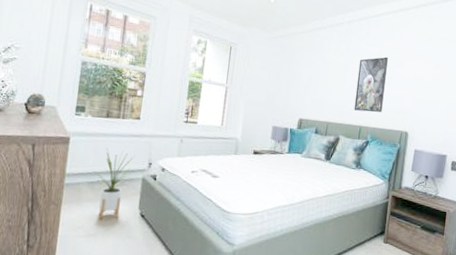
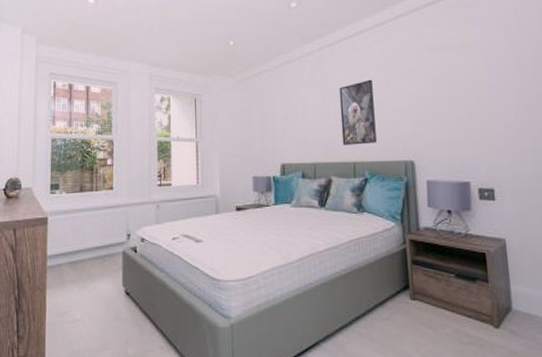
house plant: present [91,149,133,220] -> none [73,225,113,302]

